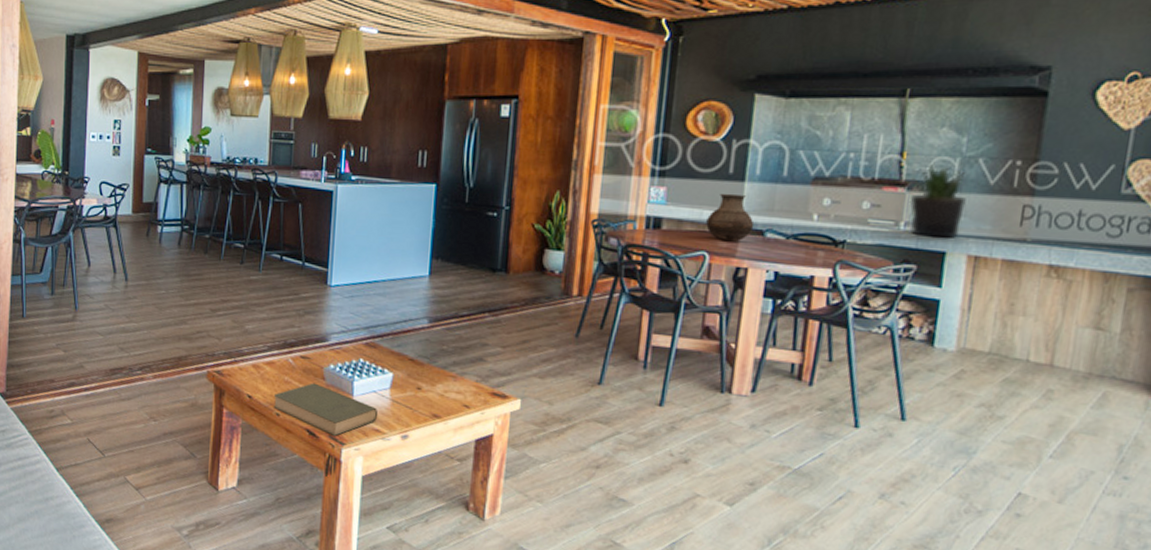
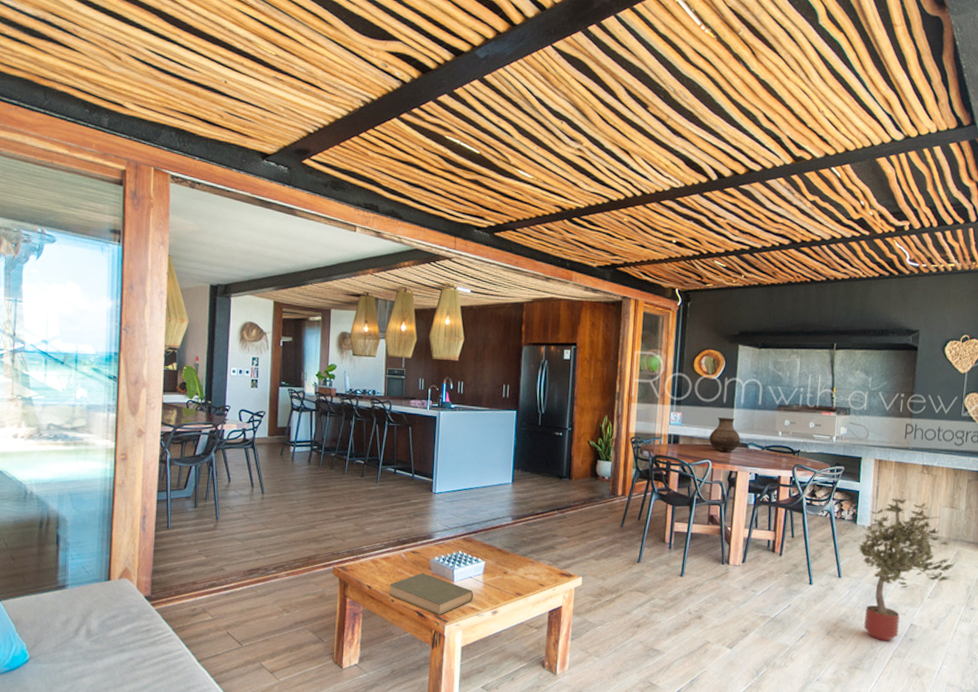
planter: present [909,161,966,239] -> none [838,394,873,448]
potted tree: none [934,312,1101,515] -> present [858,498,956,642]

